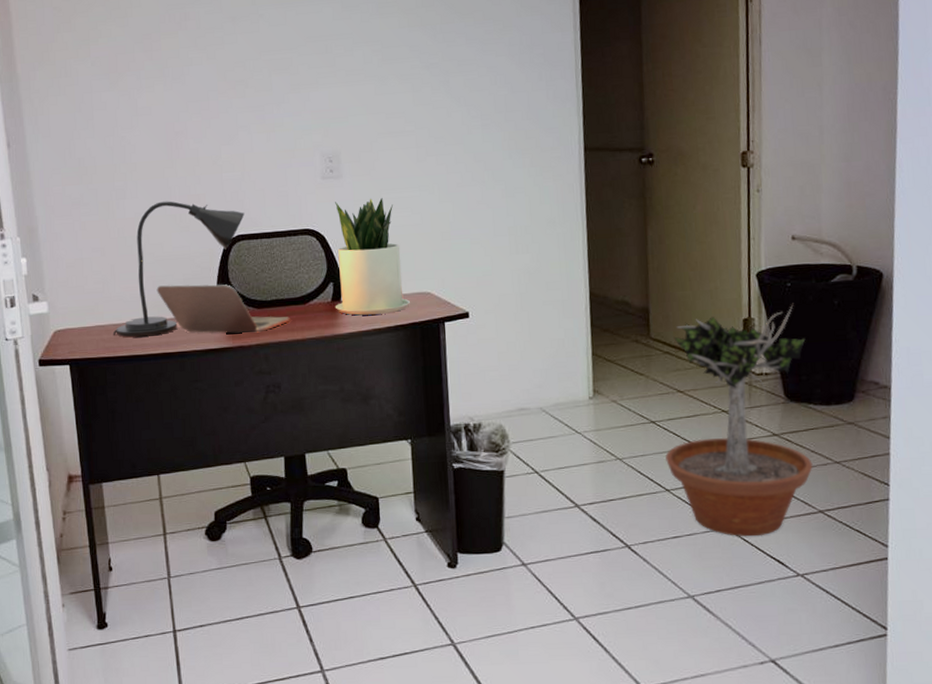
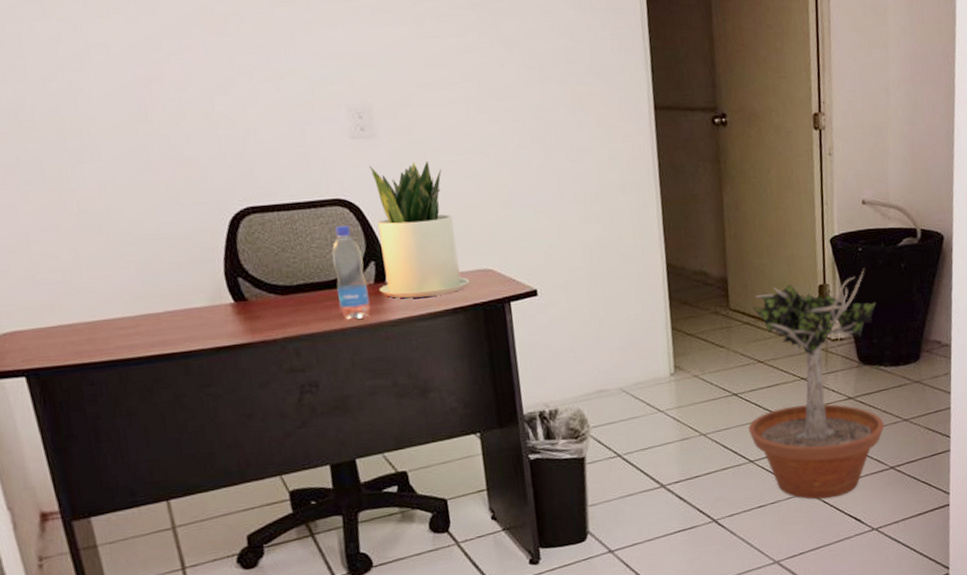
desk lamp: present [112,201,244,338] -> none [84,165,253,338]
laptop: present [156,284,290,333] -> none [141,268,324,328]
bottle: none [299,251,327,332] -> present [331,225,371,320]

